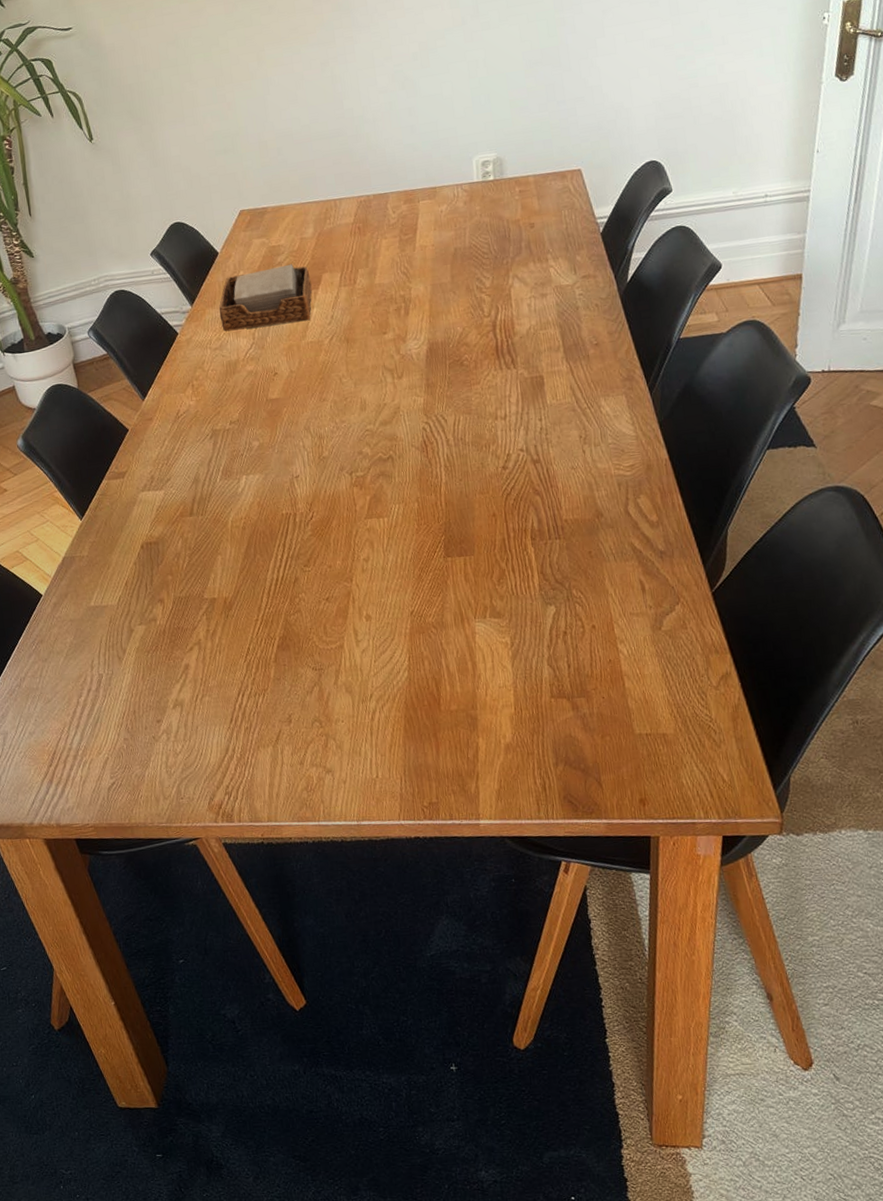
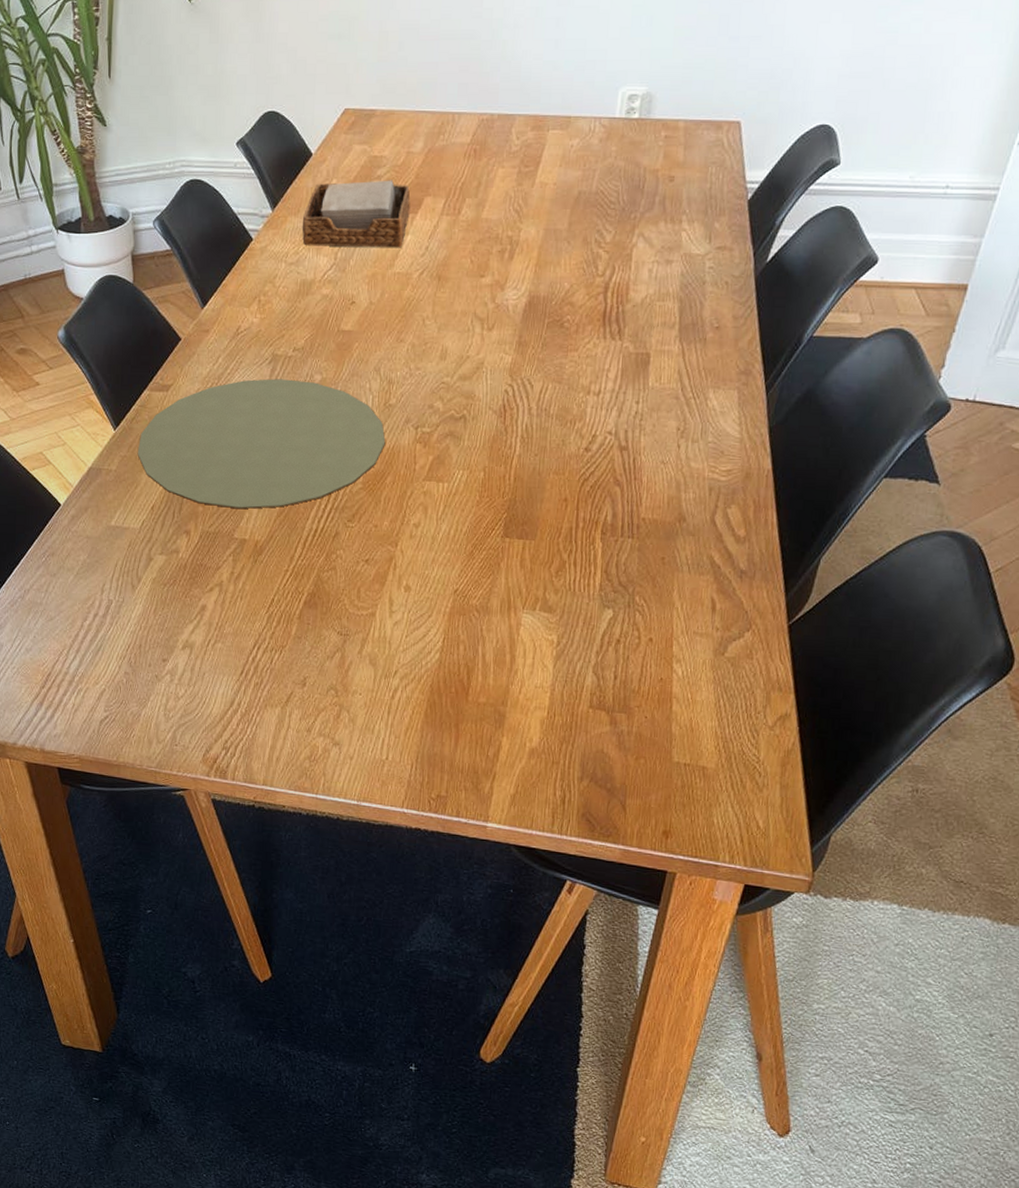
placemat: none [104,448,326,573] -> present [137,379,386,509]

